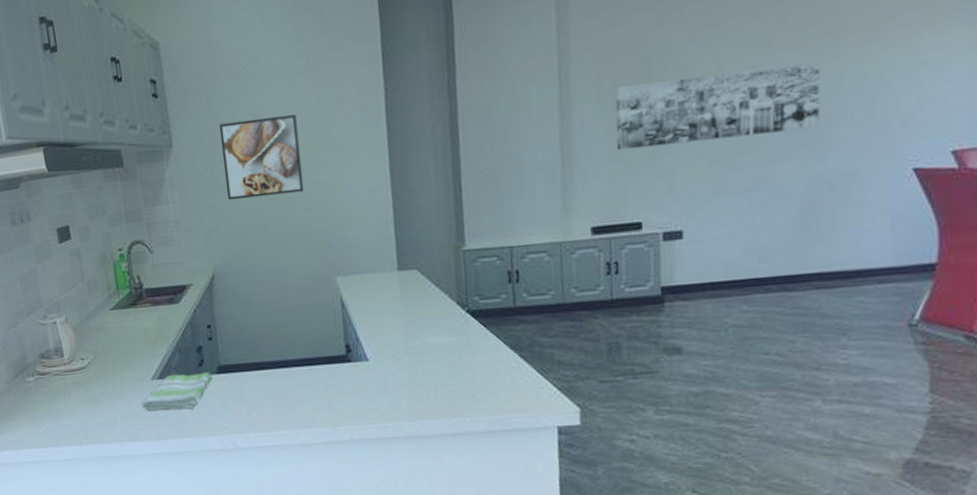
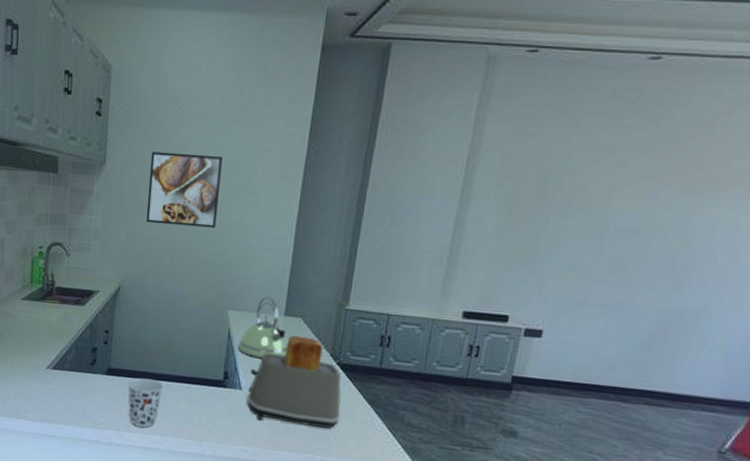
dish towel: present [141,372,213,409] -> none [33,367,101,400]
cup: none [243,368,283,424] -> present [127,378,164,428]
kettle: none [354,254,409,323] -> present [237,297,287,358]
toaster: none [374,288,483,391] -> present [246,335,341,428]
wall art: present [615,62,821,151] -> none [503,191,700,263]

